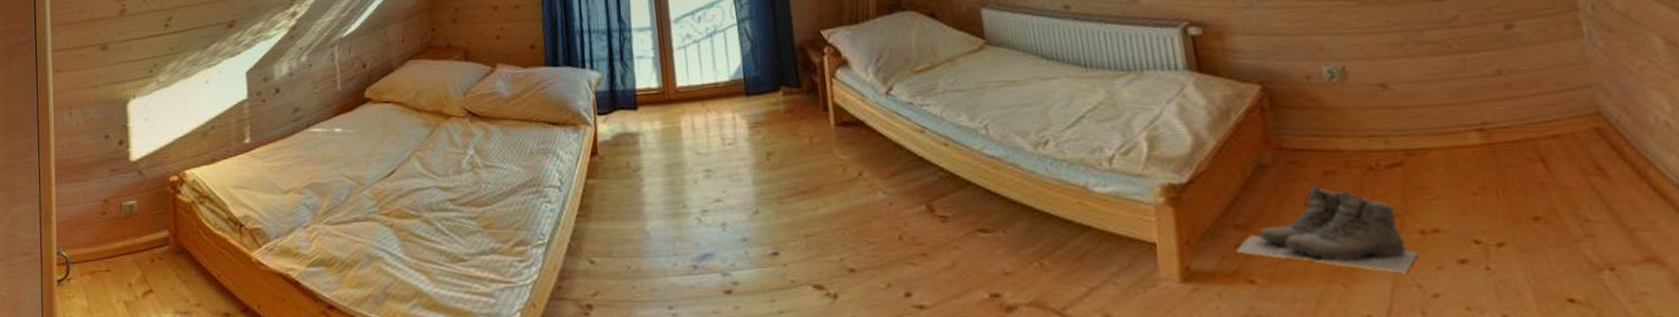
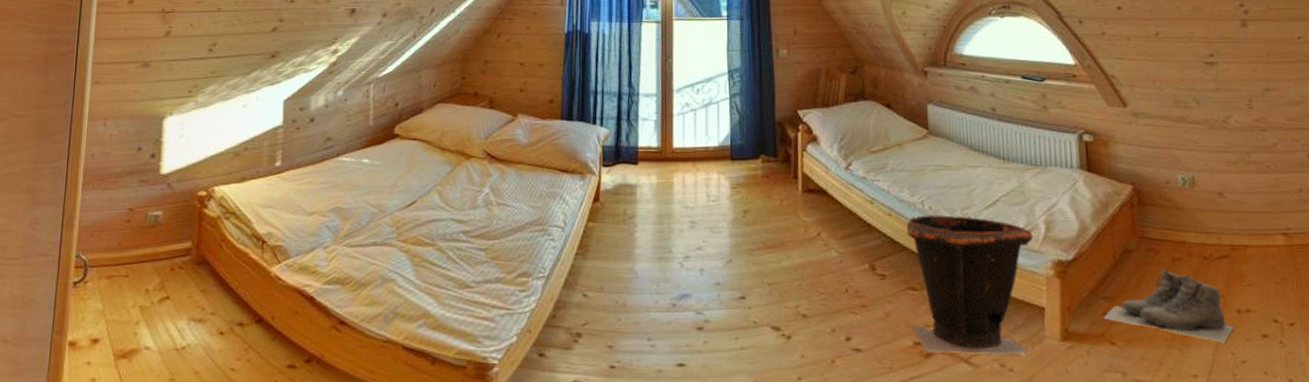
waste bin: none [968,129,1139,305] -> present [906,205,1034,355]

